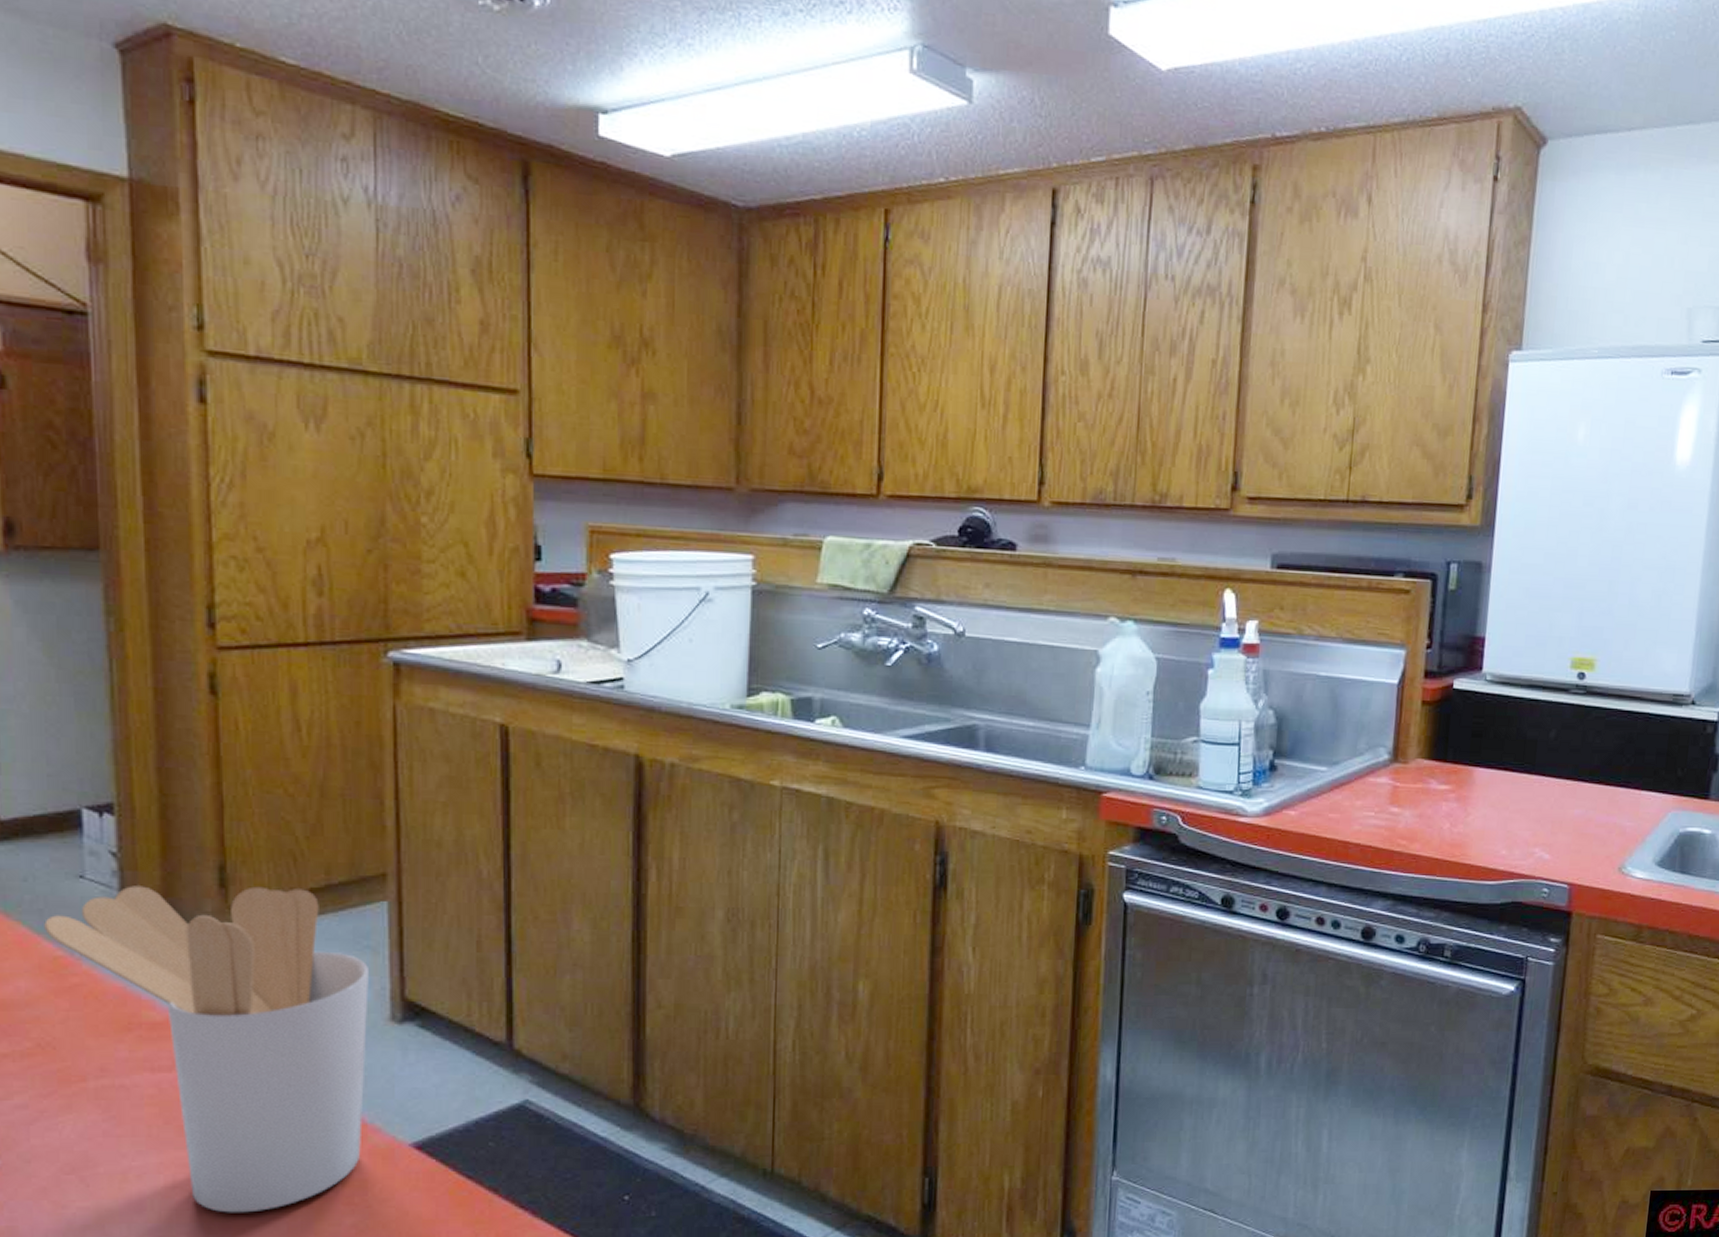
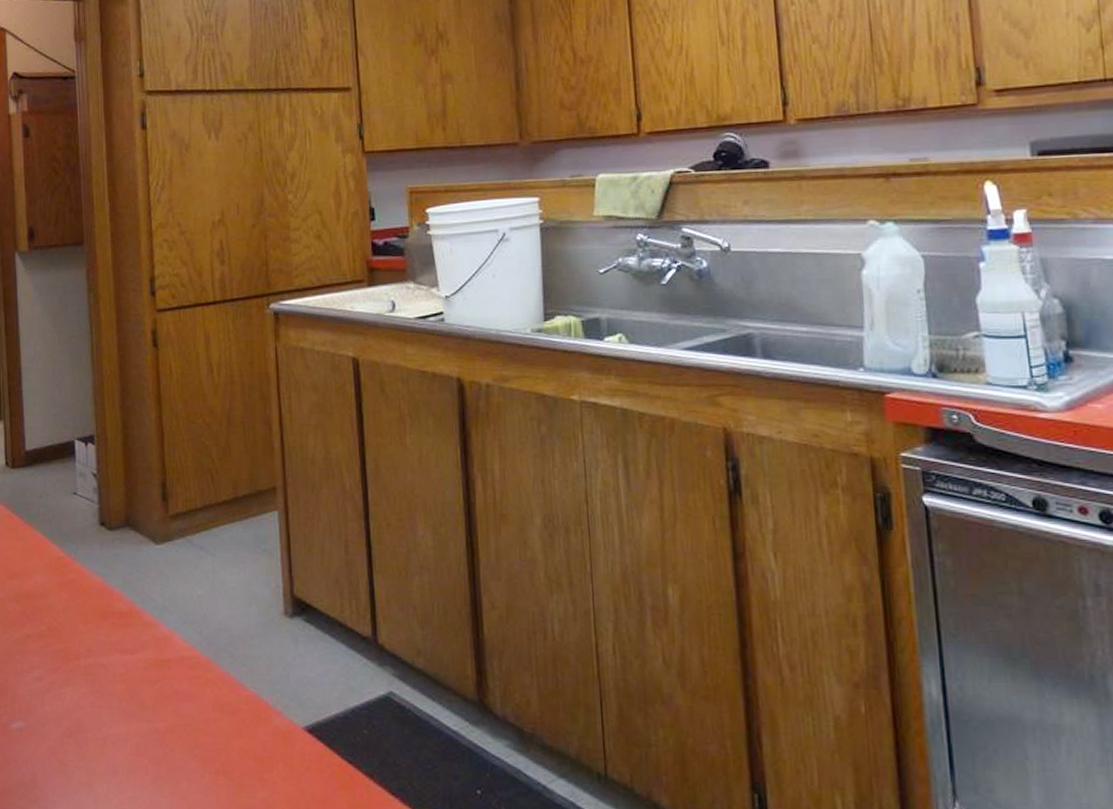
utensil holder: present [44,886,369,1213] -> none [52,499,268,781]

